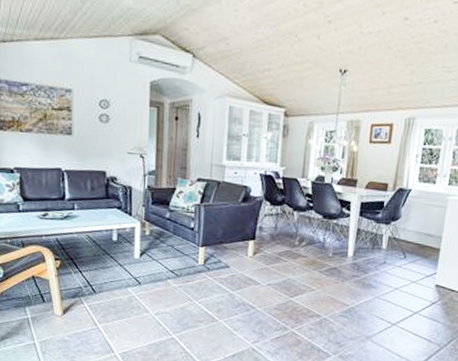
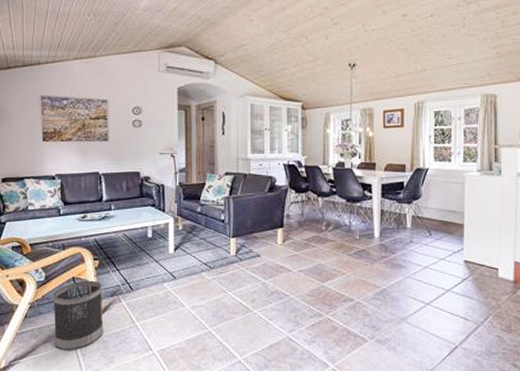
wastebasket: none [11,280,64,349] -> present [53,280,103,351]

